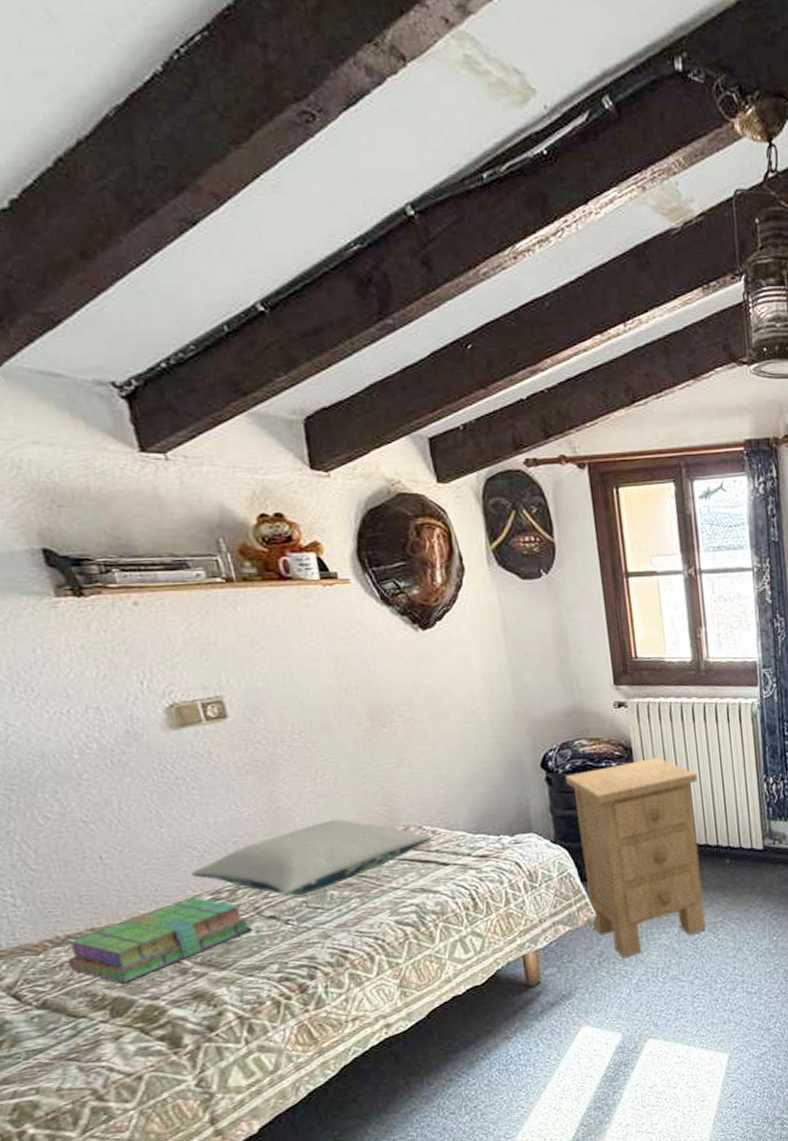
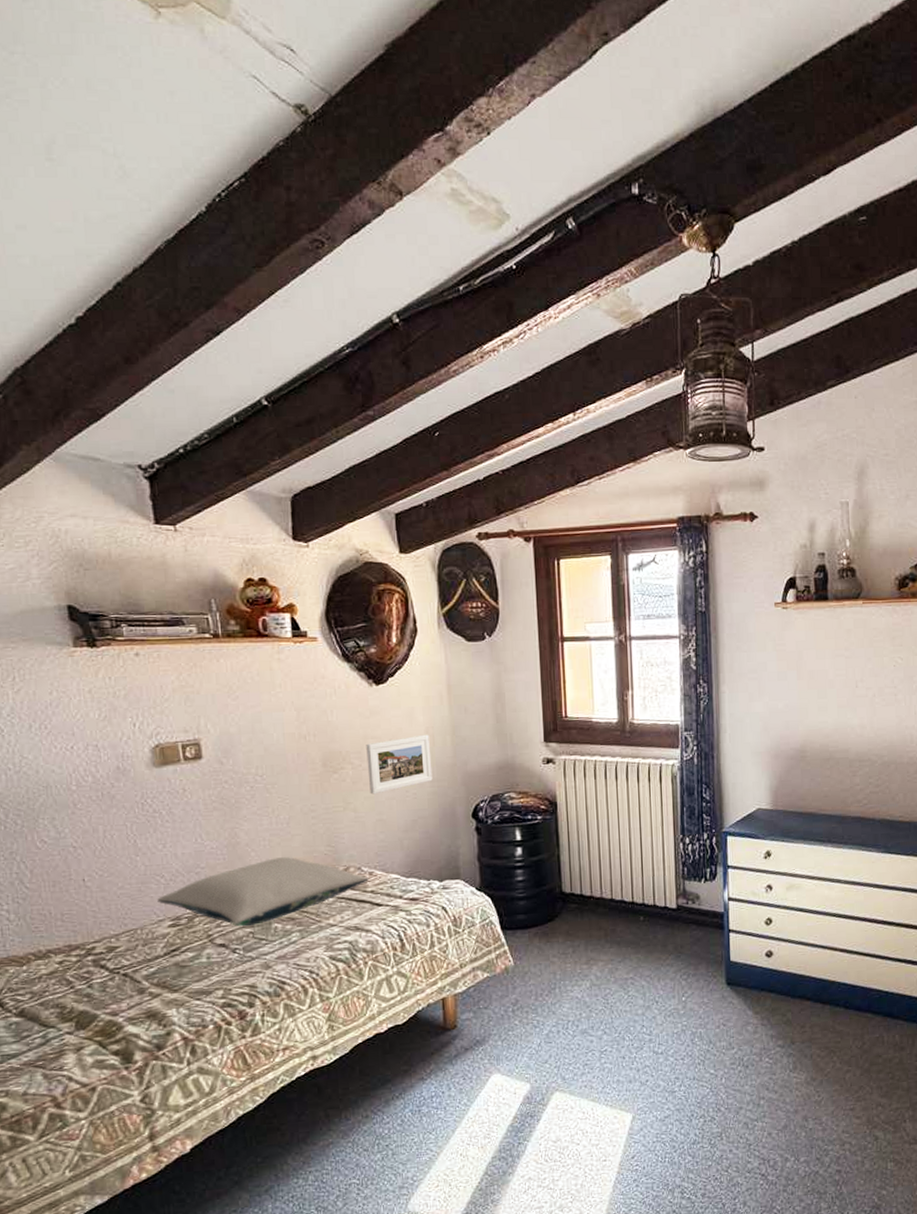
stack of books: present [68,897,252,983] -> none [47,922,204,998]
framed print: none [416,681,495,749] -> present [366,734,433,795]
nightstand: present [564,757,706,958] -> none [493,813,617,1008]

